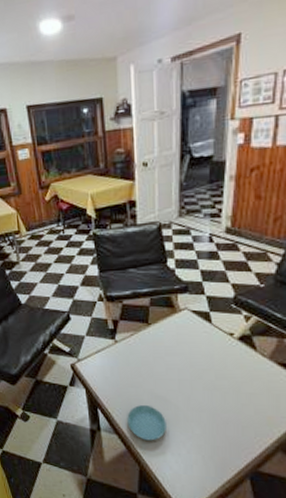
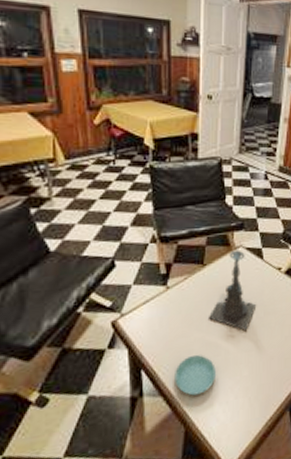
candle holder: none [155,306,207,392] -> present [207,244,257,331]

